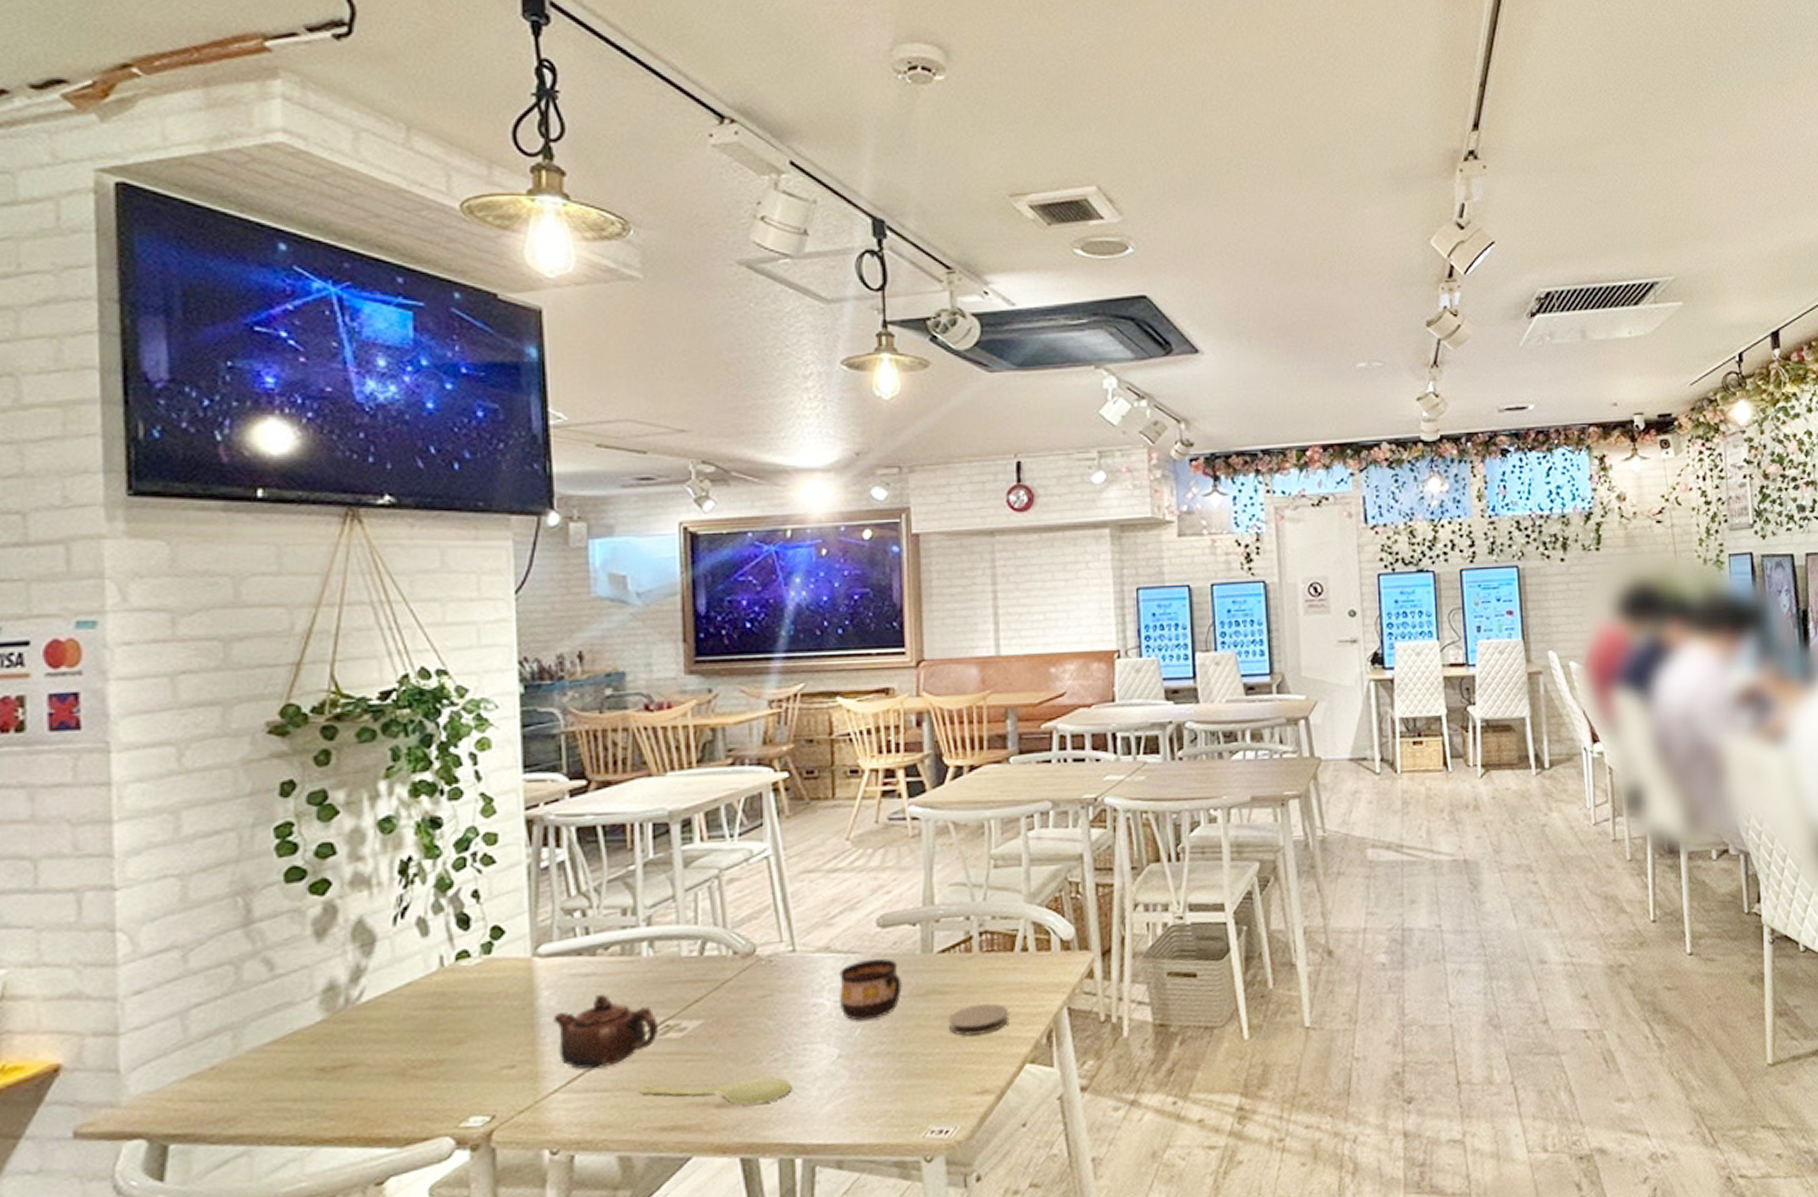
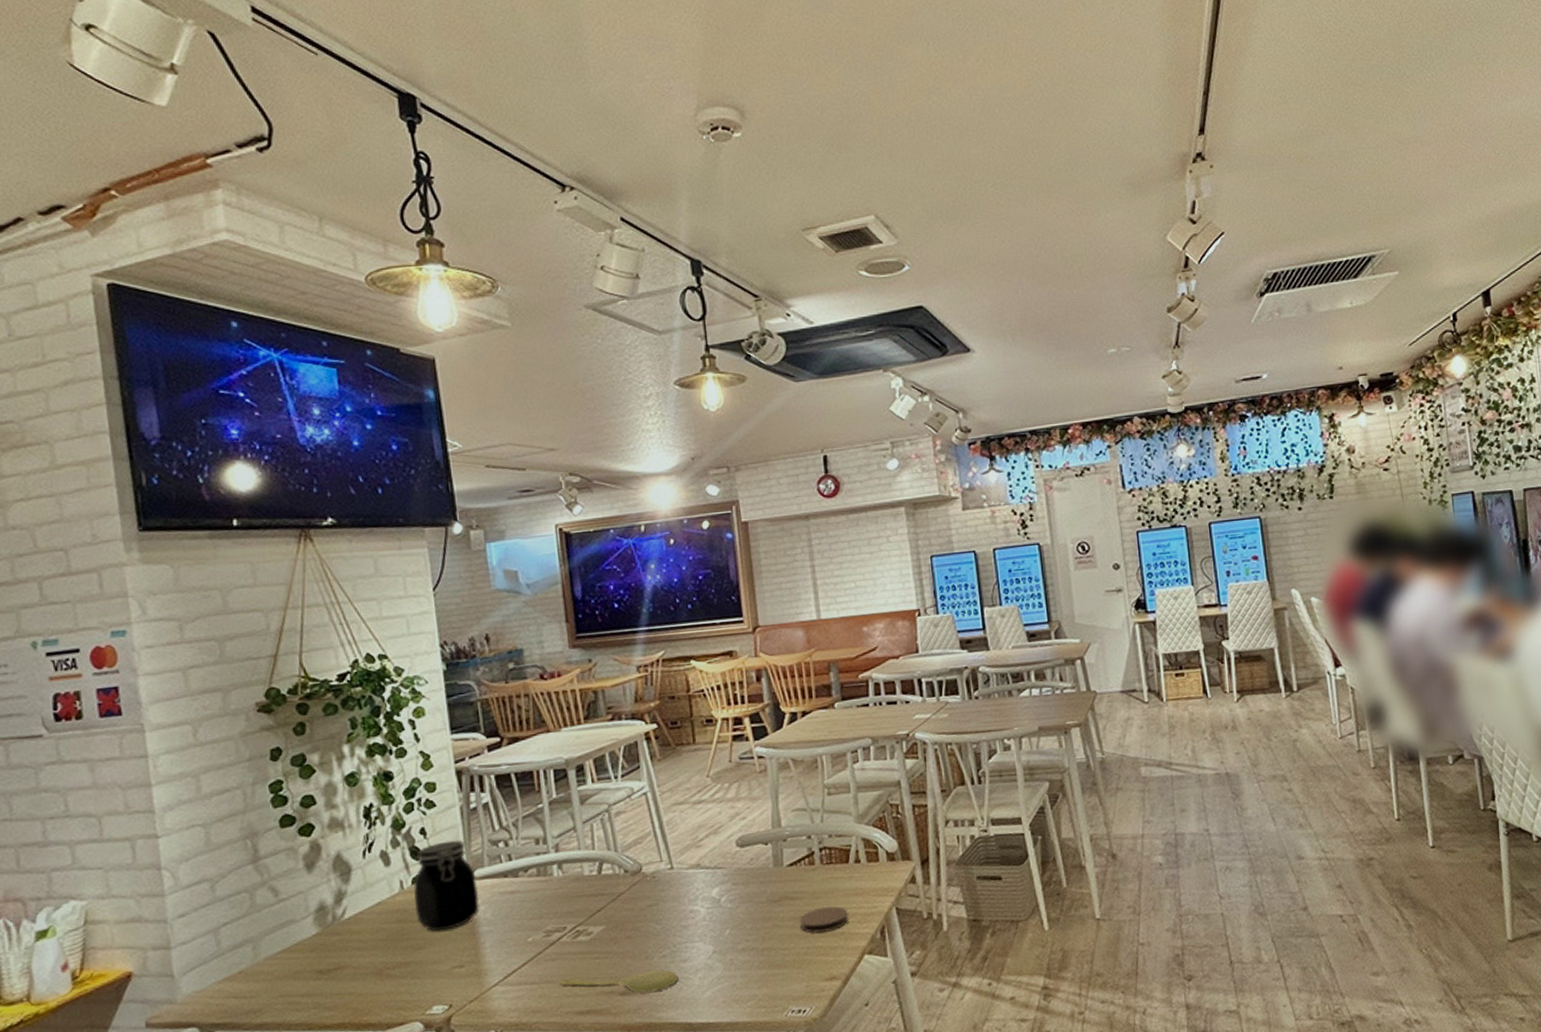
jar: none [456,906,543,1022] -> present [413,840,480,932]
teapot: present [553,994,658,1070] -> none [489,907,571,967]
cup: present [838,959,902,1021] -> none [709,872,760,923]

